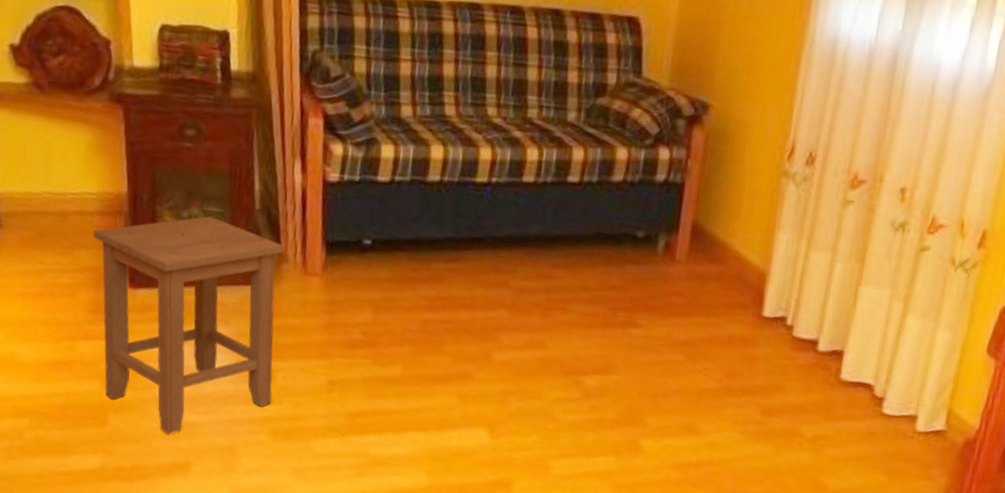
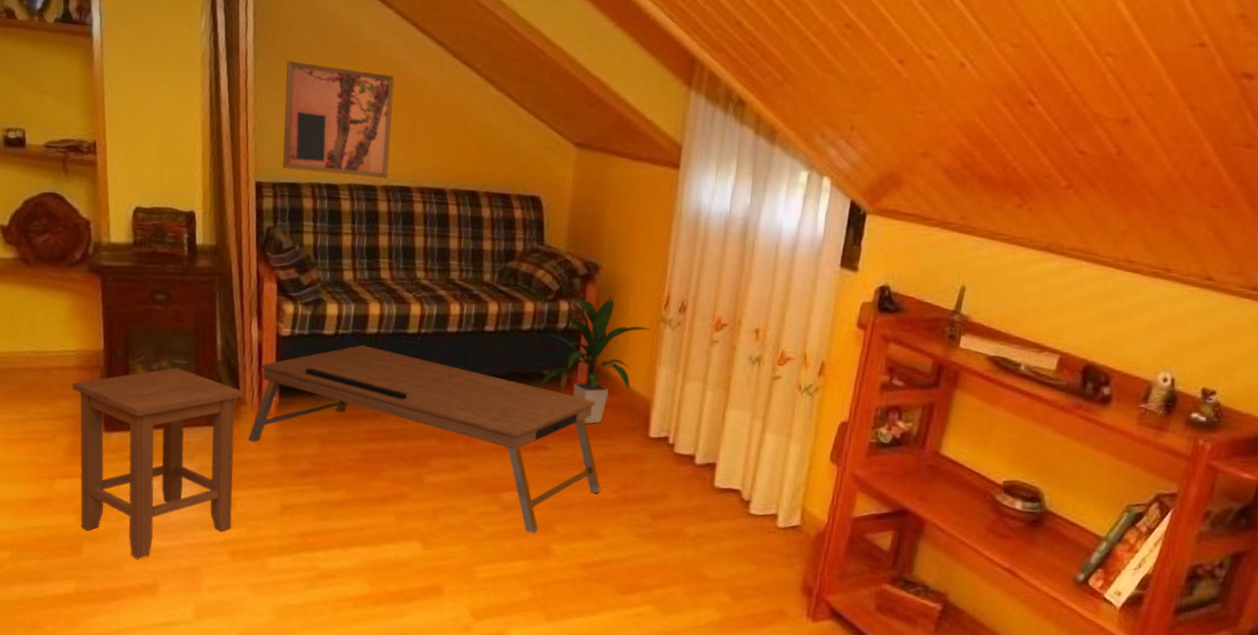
coffee table: none [290,194,702,425] -> present [247,345,601,533]
indoor plant: none [630,142,769,298] -> present [538,295,650,424]

